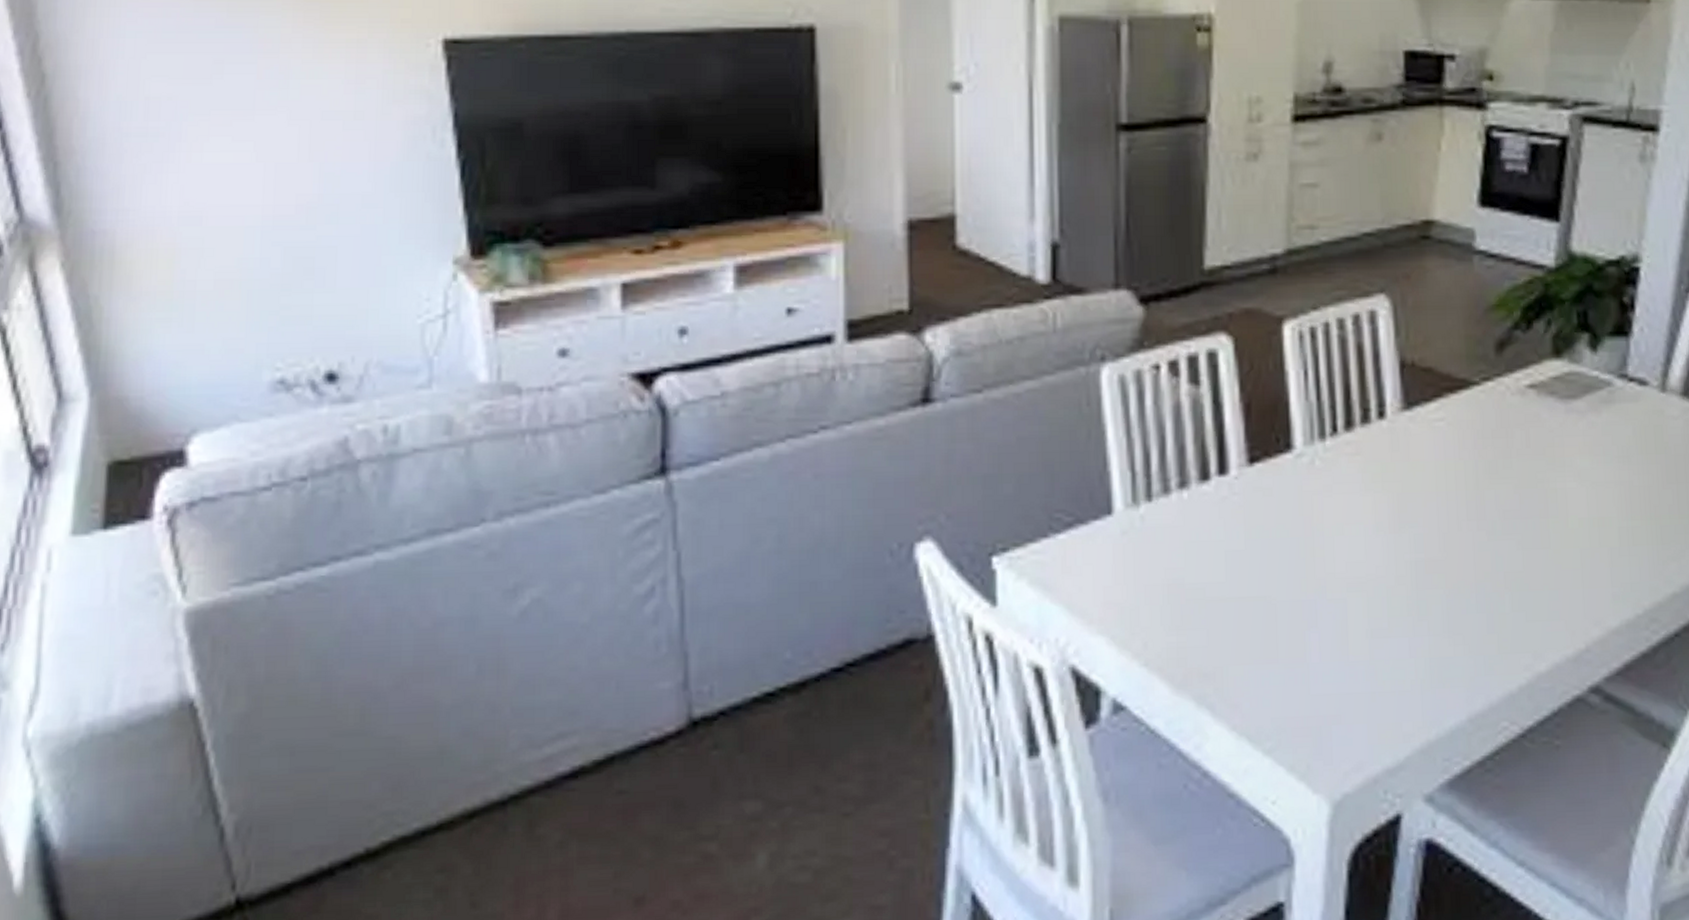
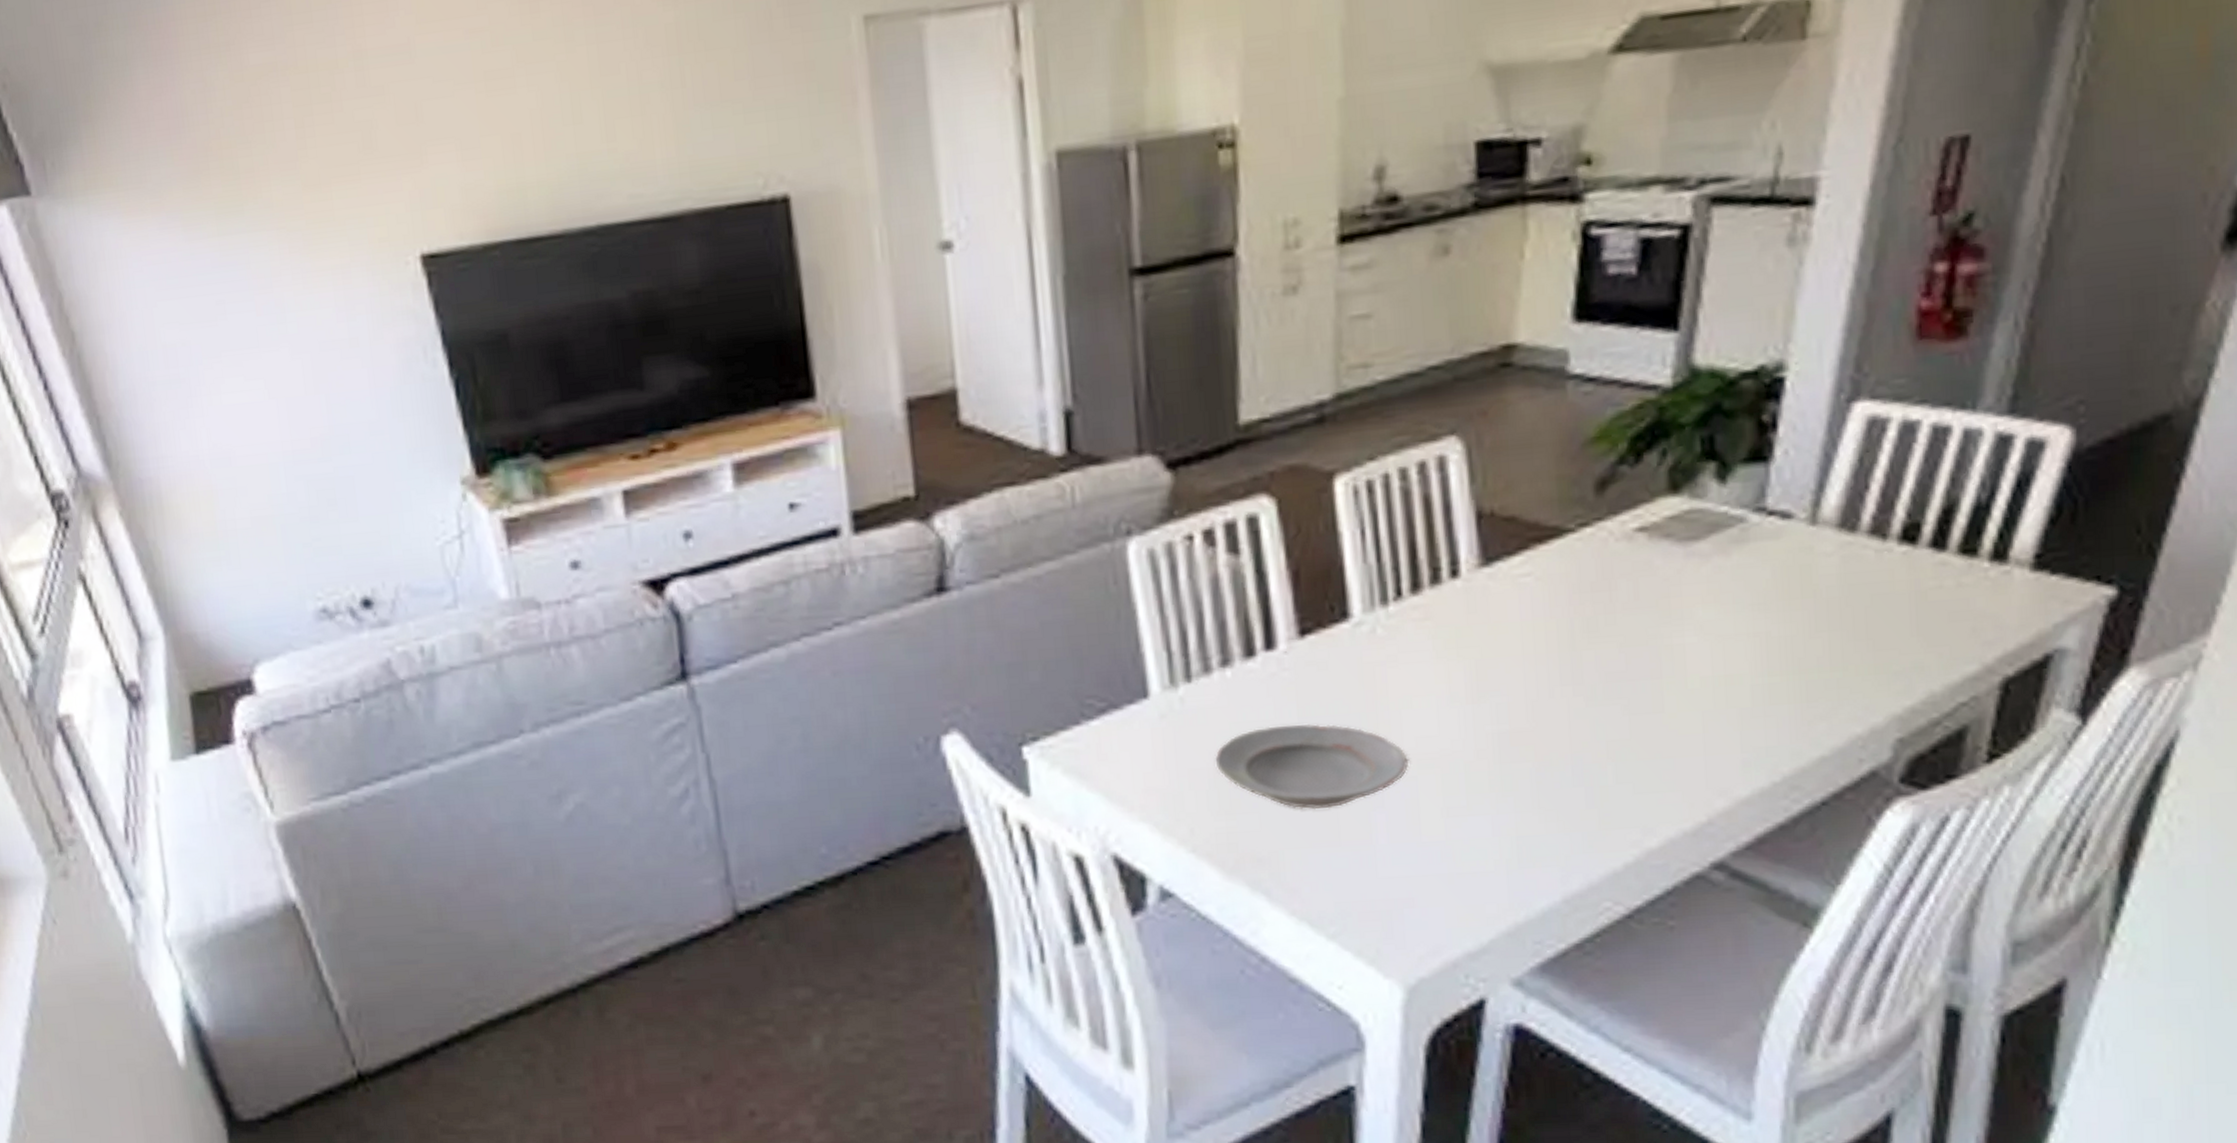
plate: none [1169,545,1340,628] -> present [1214,723,1409,810]

